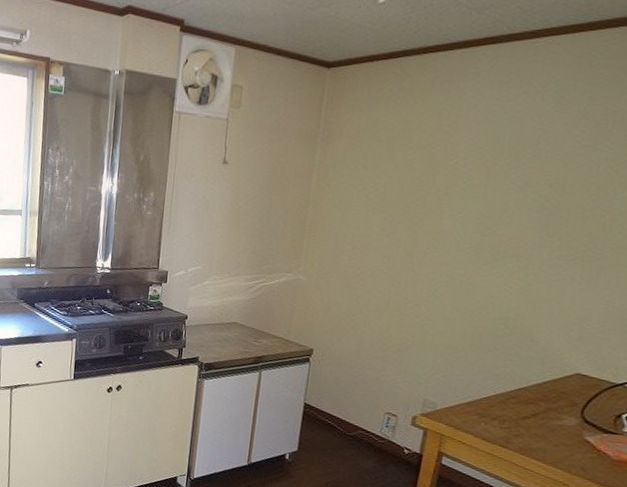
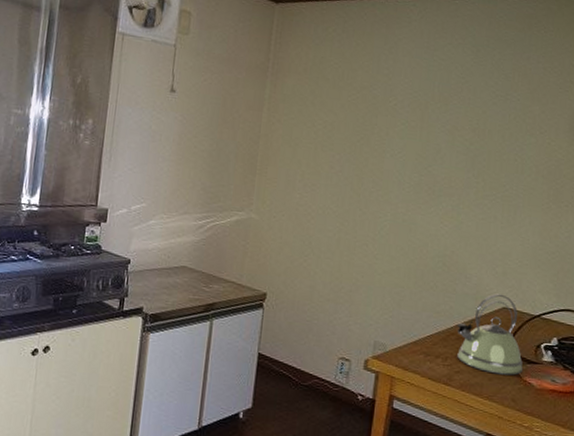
kettle: none [517,359,598,444] -> present [457,293,523,376]

